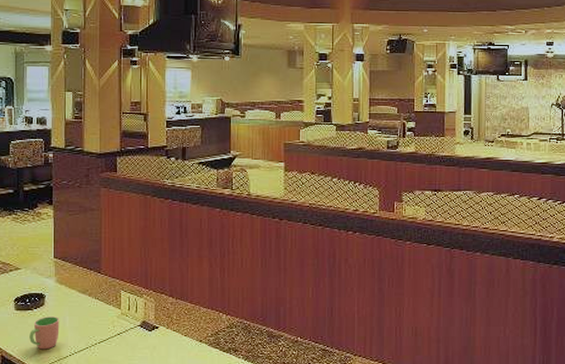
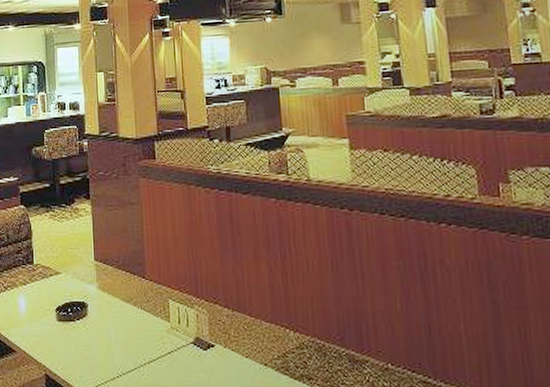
cup: present [29,317,60,350] -> none [73,329,105,369]

